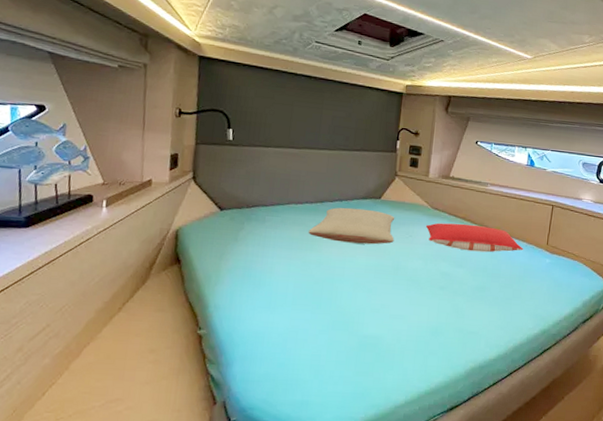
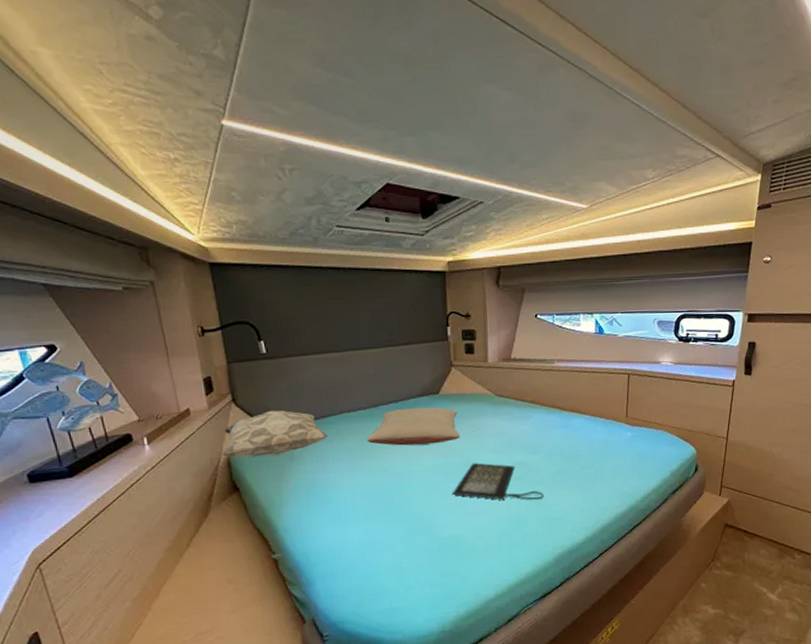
decorative pillow: none [171,192,273,234] -> present [220,410,327,458]
clutch bag: none [378,267,463,311] -> present [451,463,544,501]
pillow: present [425,223,524,253] -> none [491,407,602,436]

